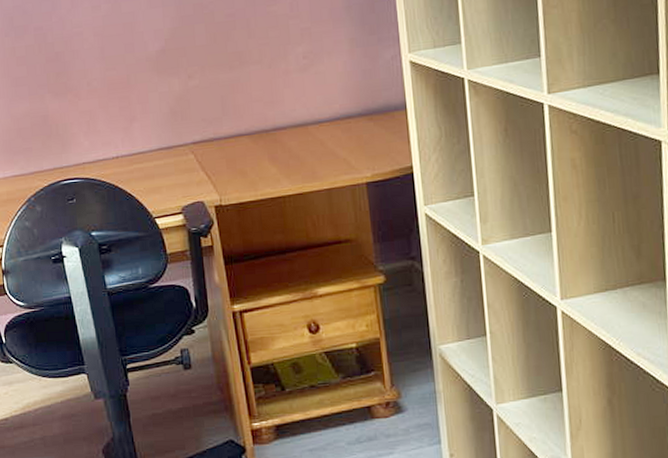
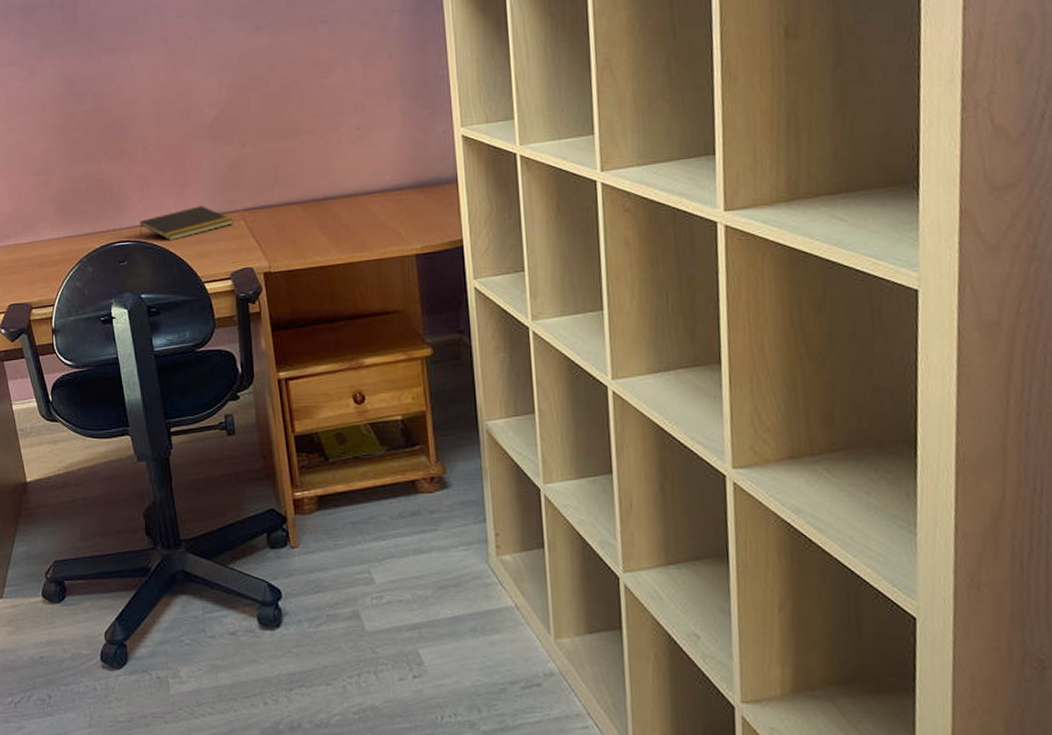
notepad: none [87,140,183,177] -> present [140,206,233,241]

